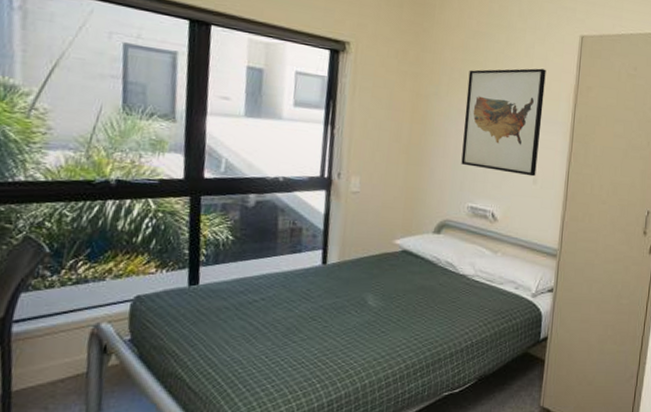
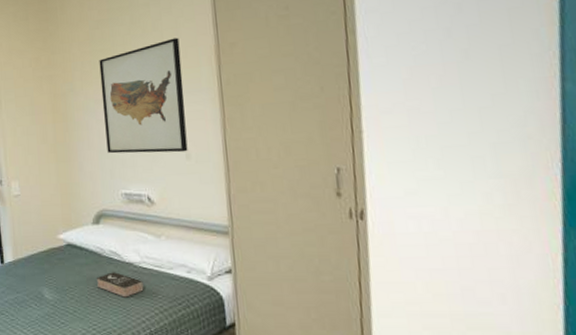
book: none [426,283,473,309] -> present [96,272,144,298]

